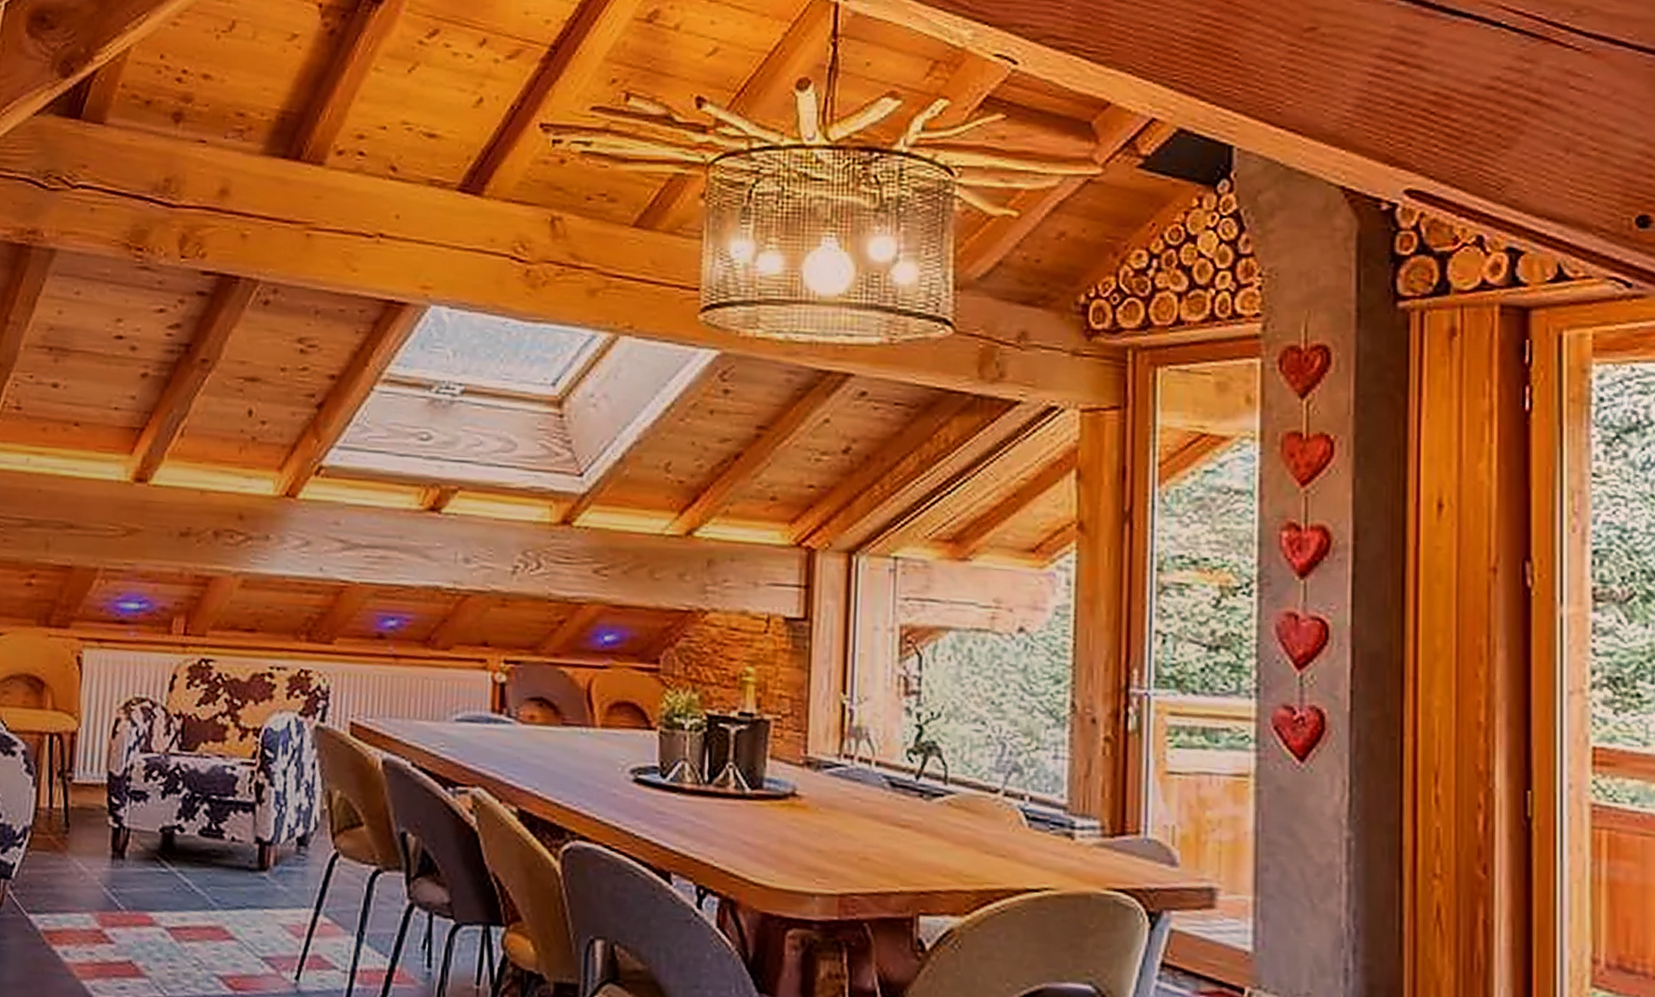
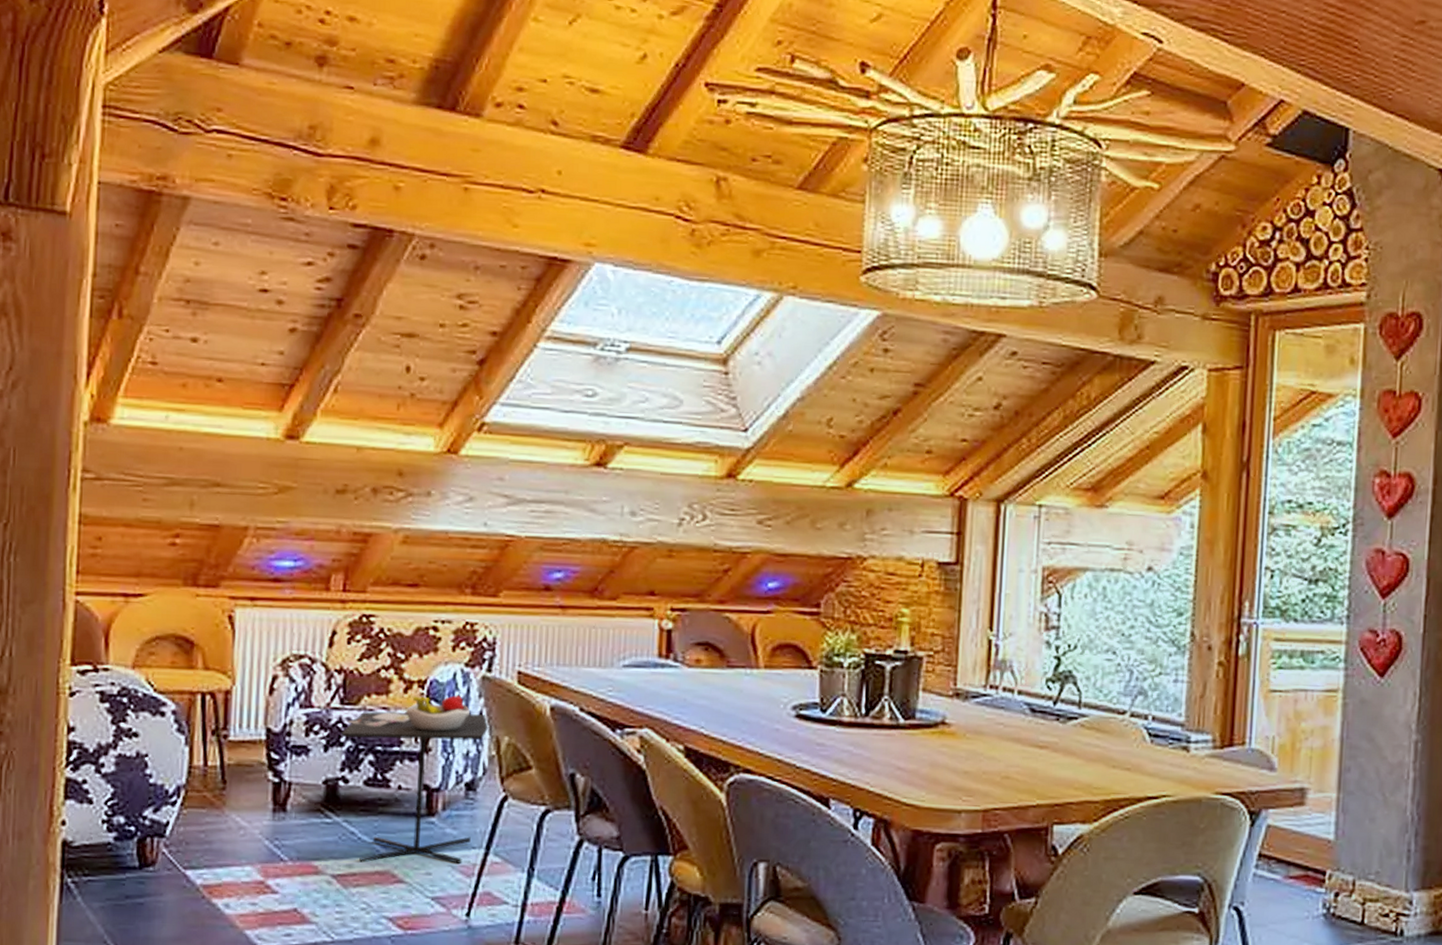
kitchen table: none [178,744,323,923] -> present [341,695,491,864]

